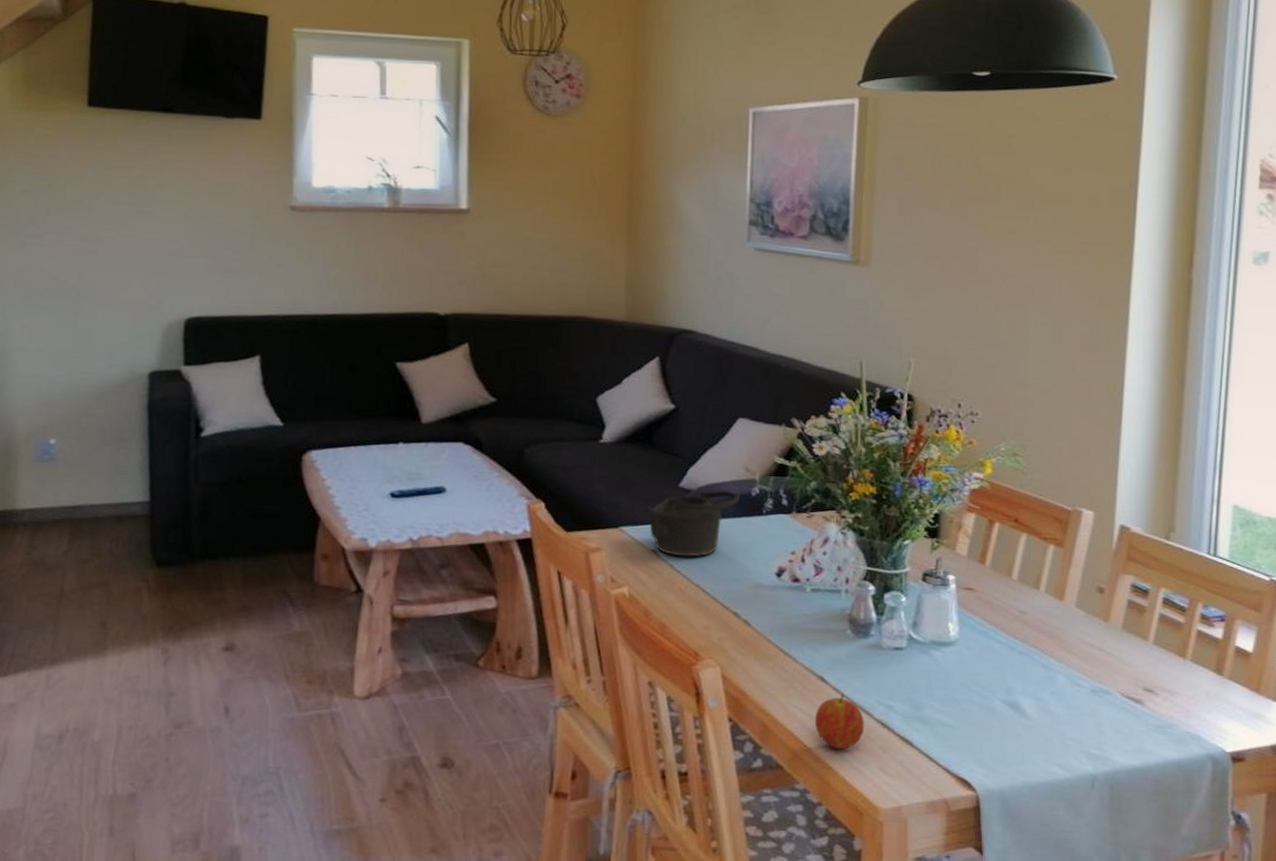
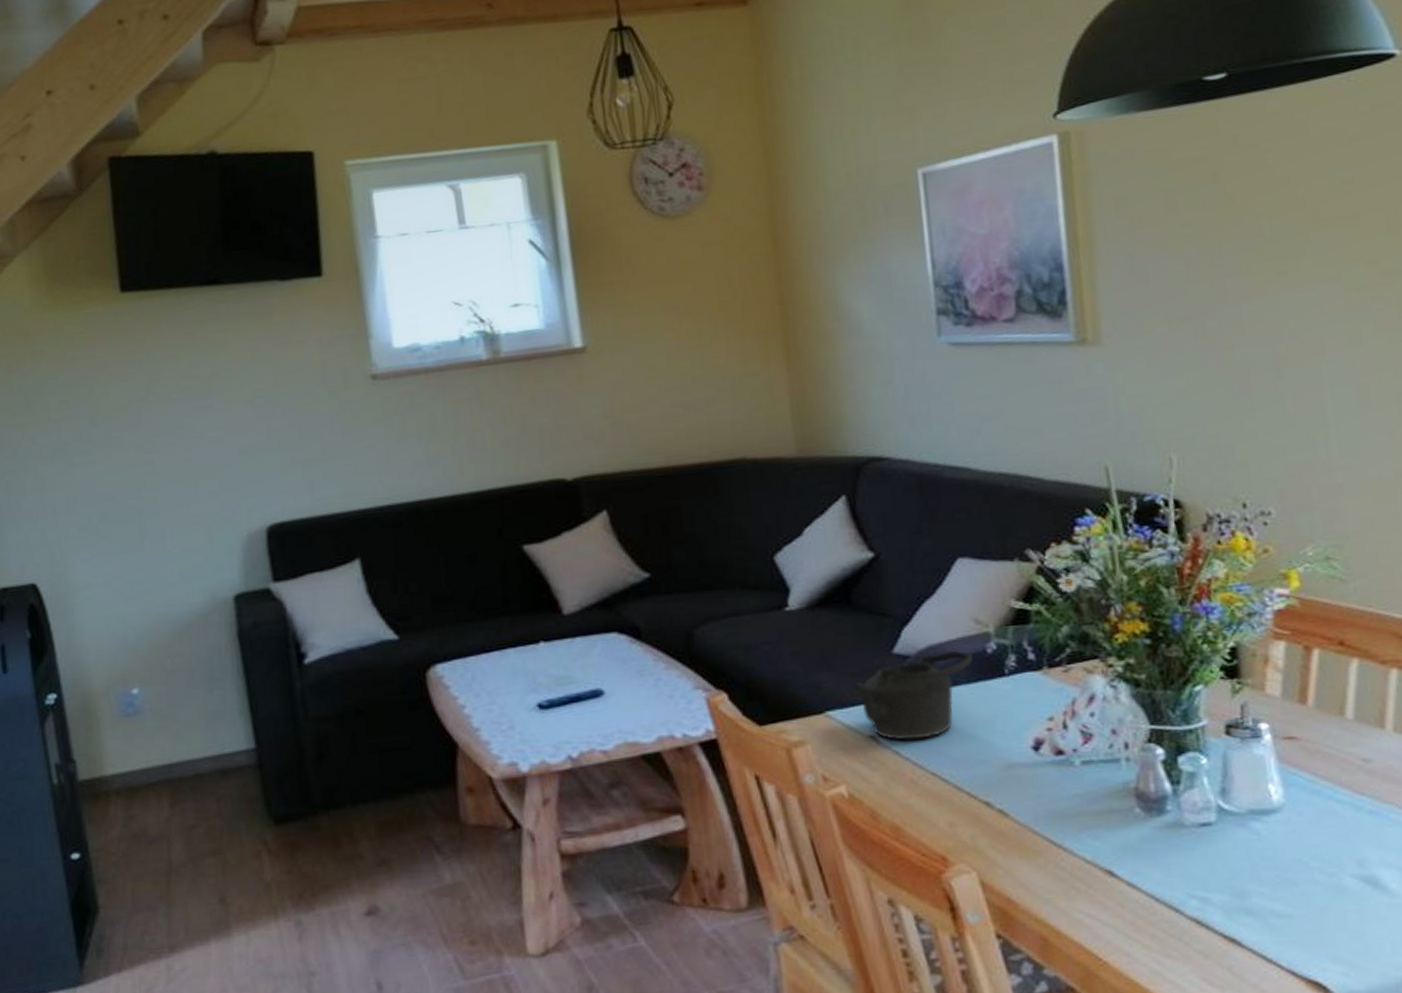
fruit: present [814,694,865,750] -> none [1107,889,1176,961]

